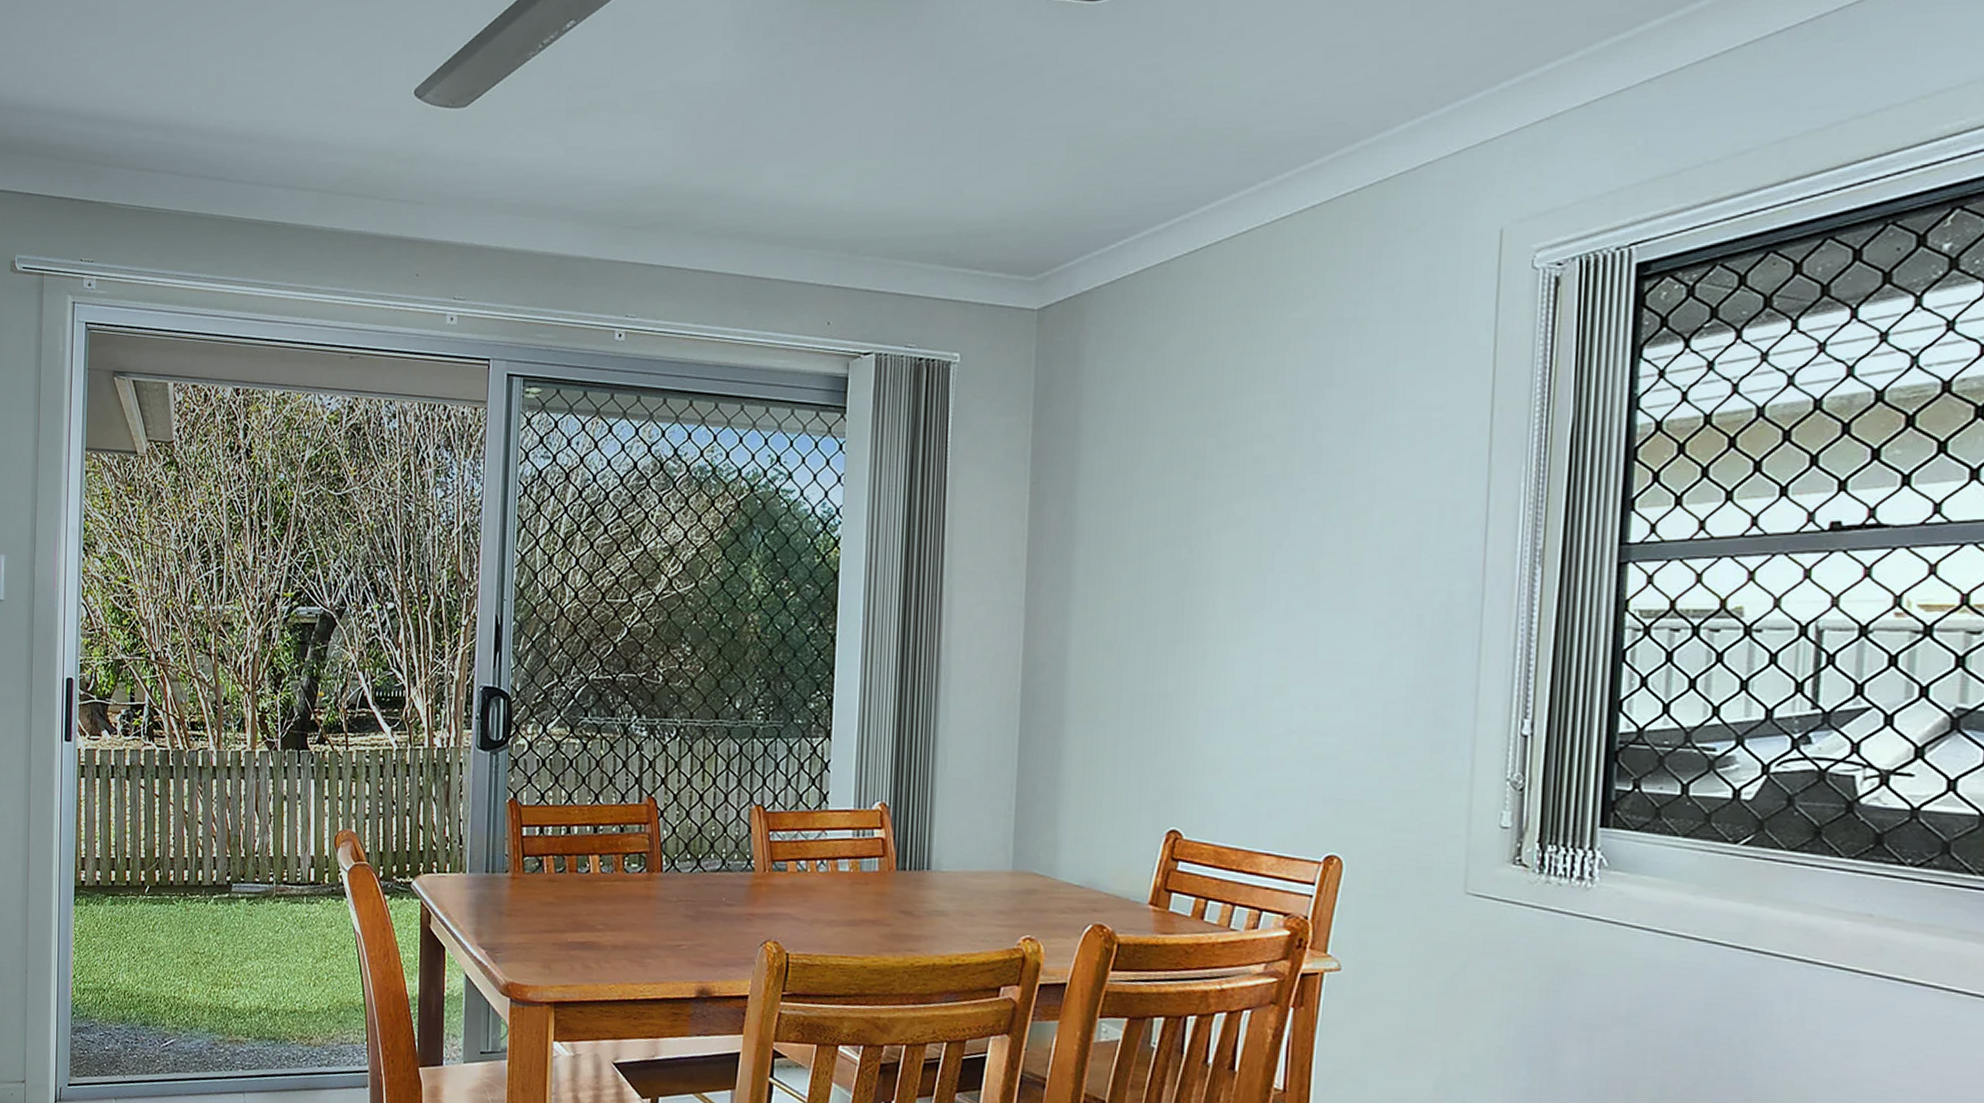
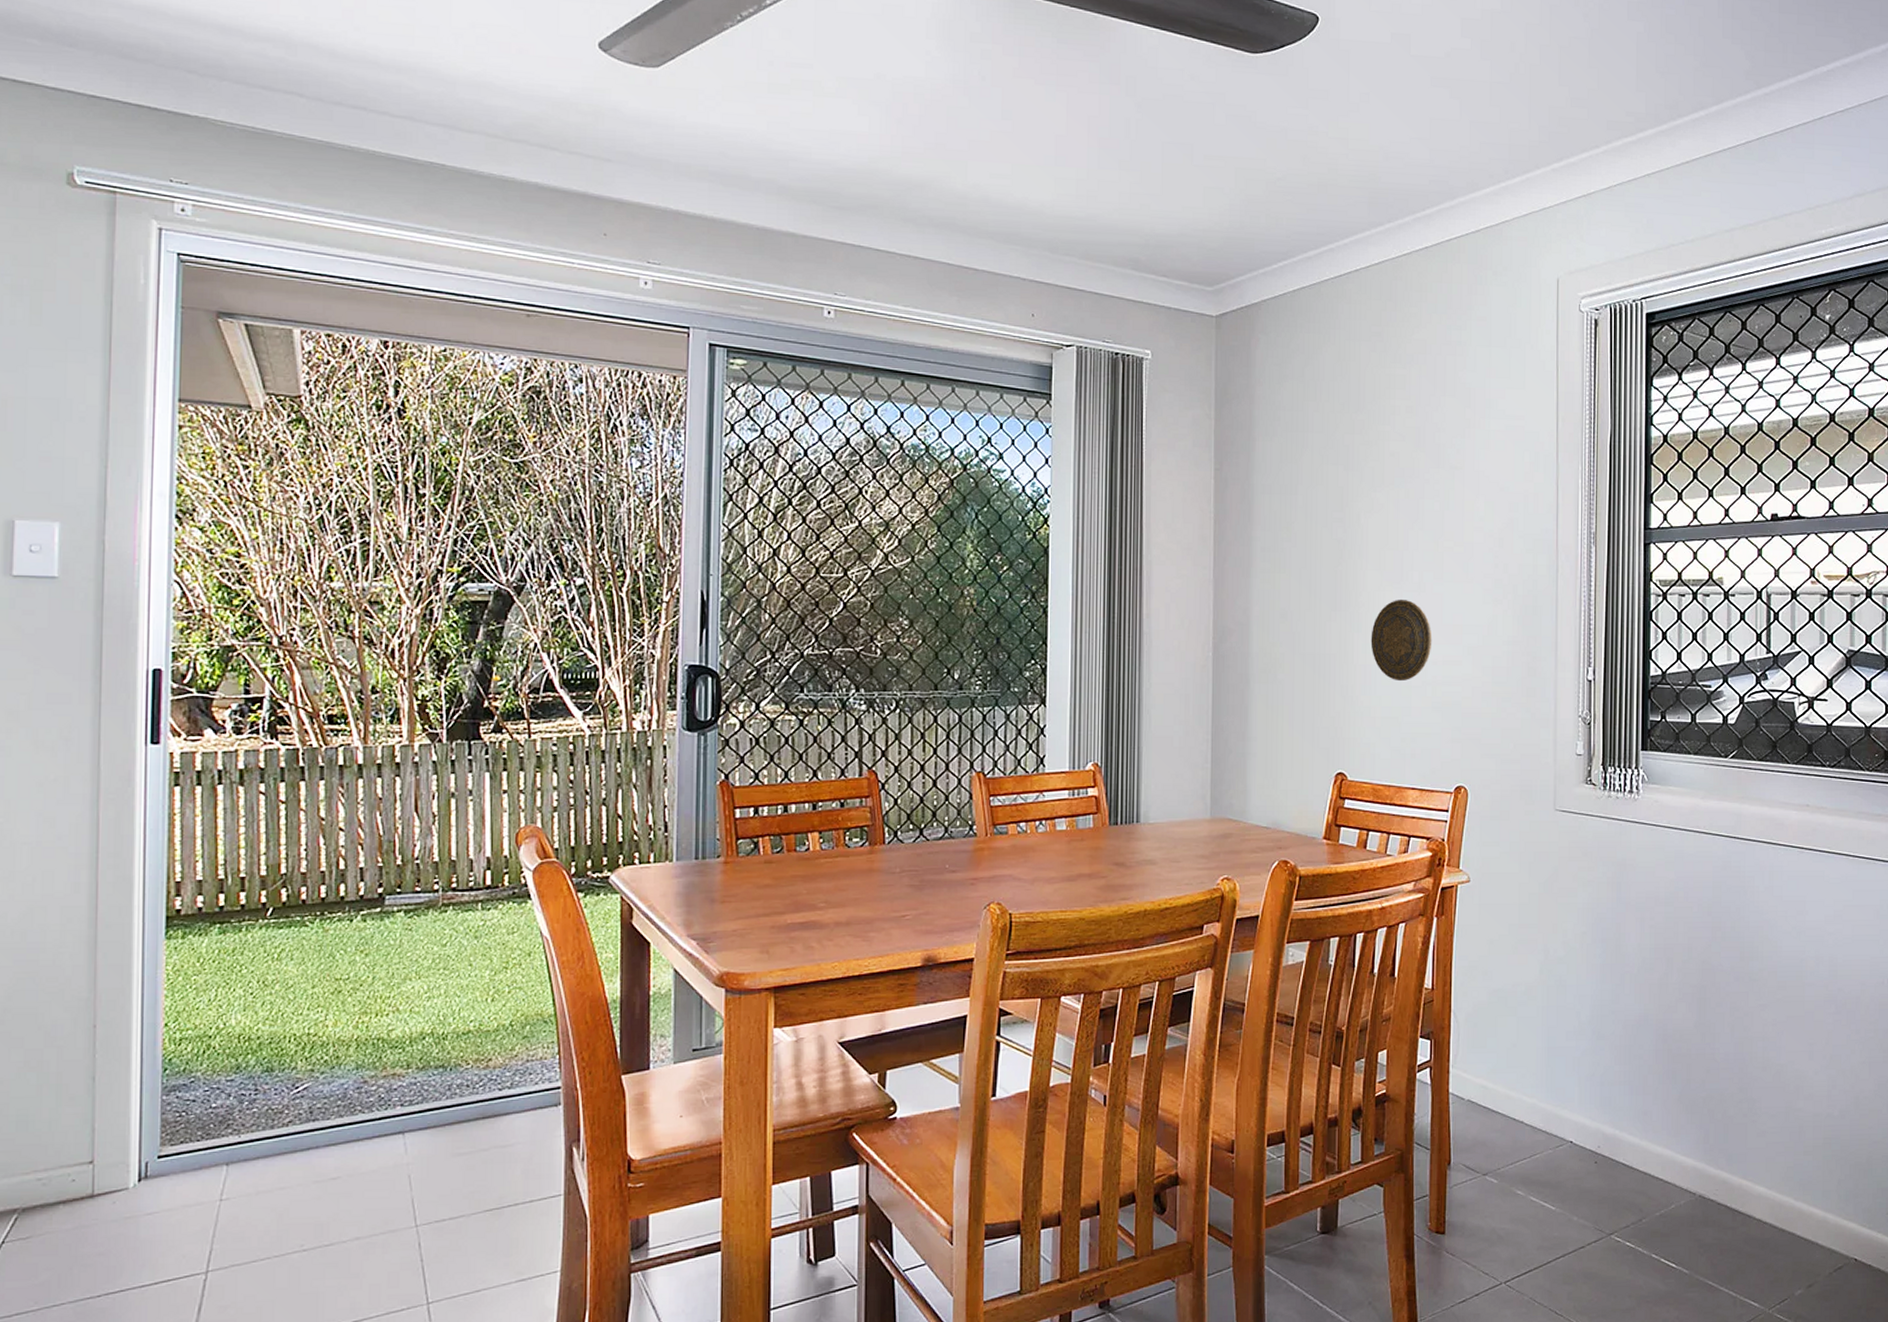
decorative plate: none [1218,630,1302,728] -> present [1370,599,1432,682]

